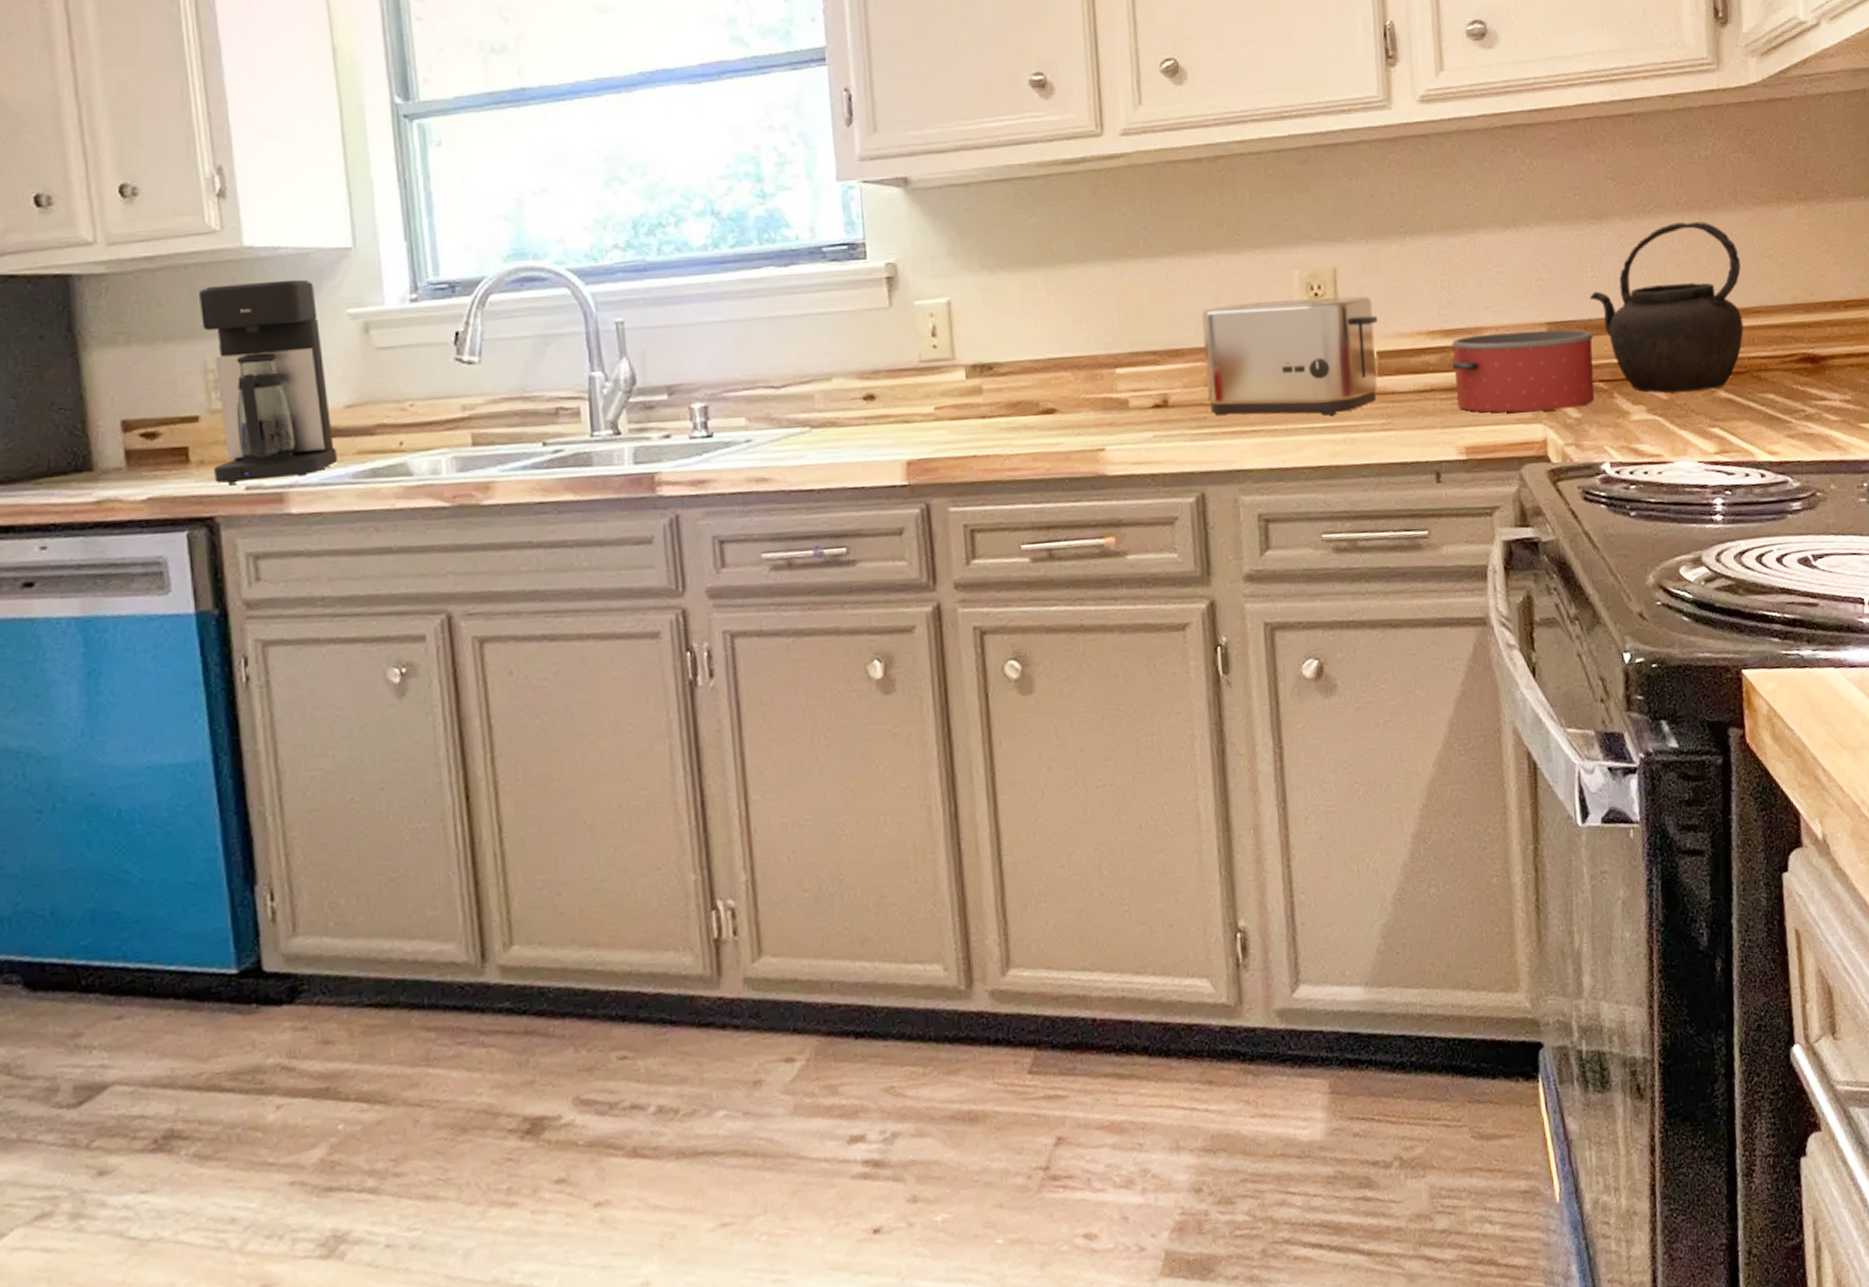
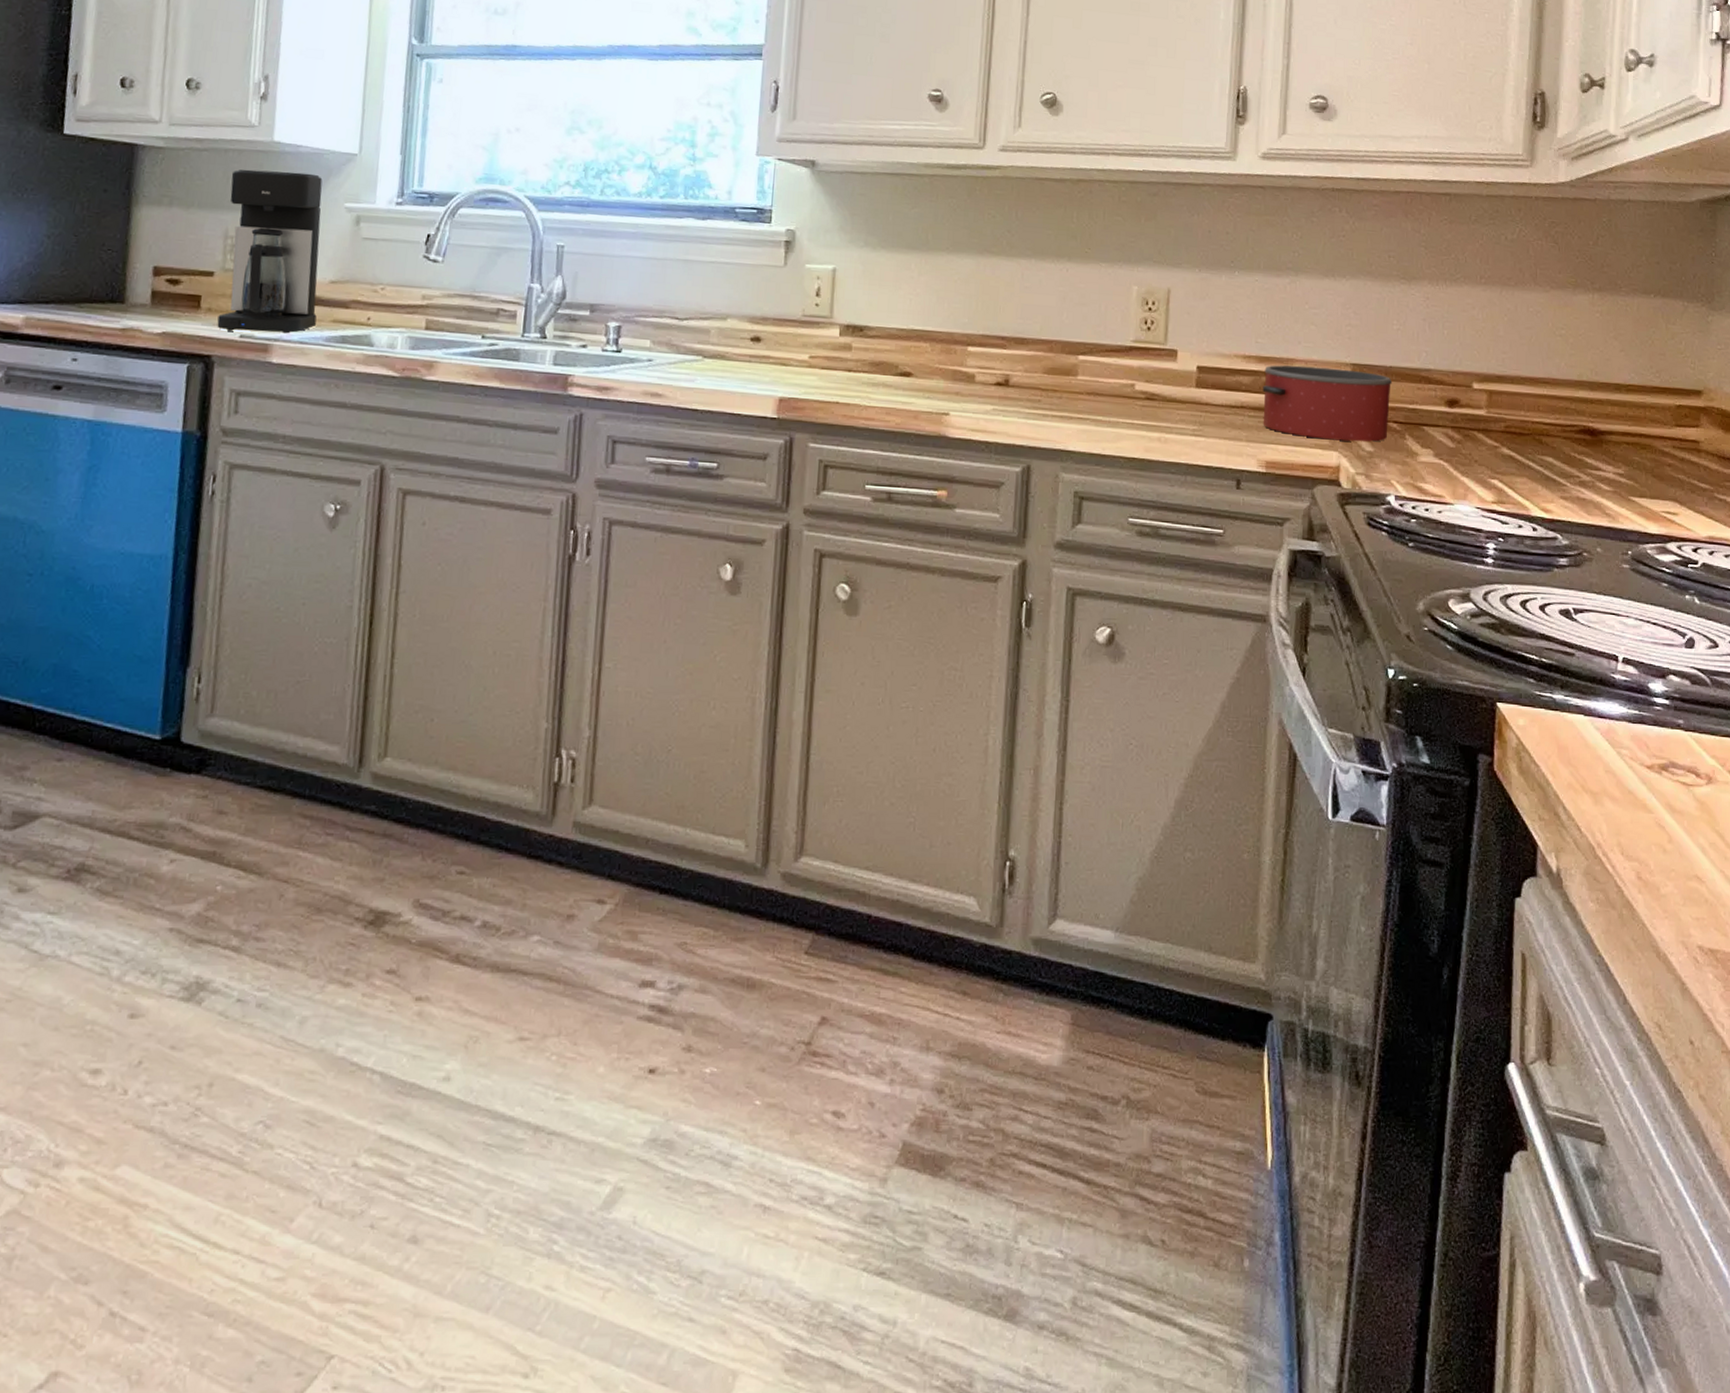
toaster: present [1201,296,1378,417] -> none [1044,306,1202,415]
kettle: present [1590,221,1744,392] -> none [1393,293,1533,445]

